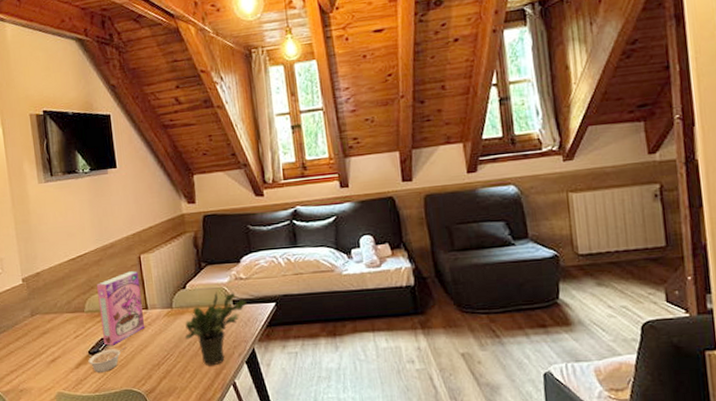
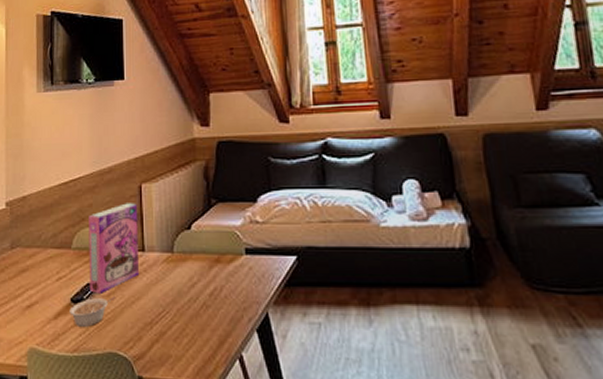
potted plant: present [184,291,246,366] -> none [184,236,261,332]

